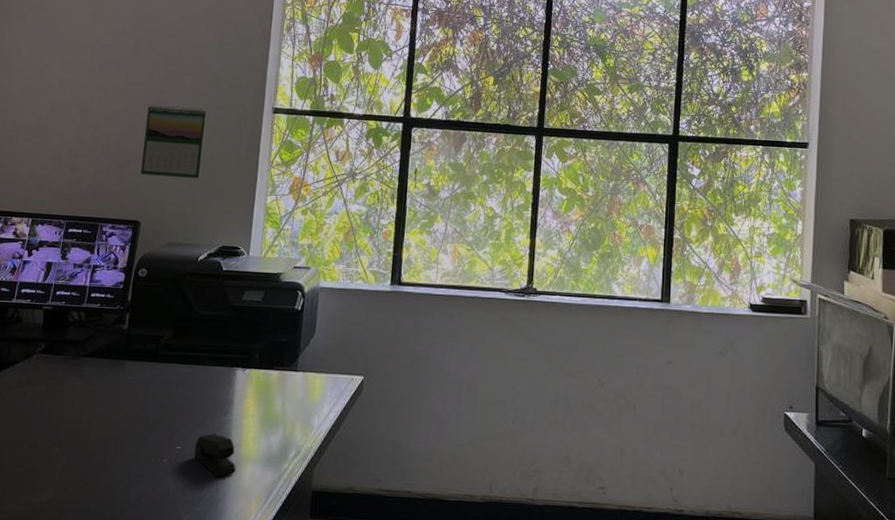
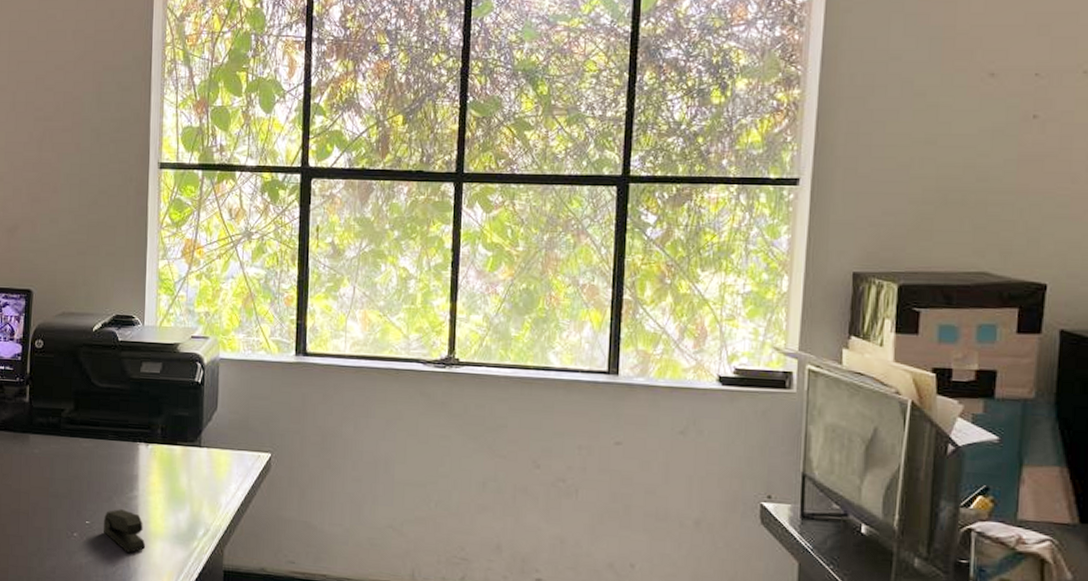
calendar: present [140,104,207,179] -> none [28,164,91,244]

